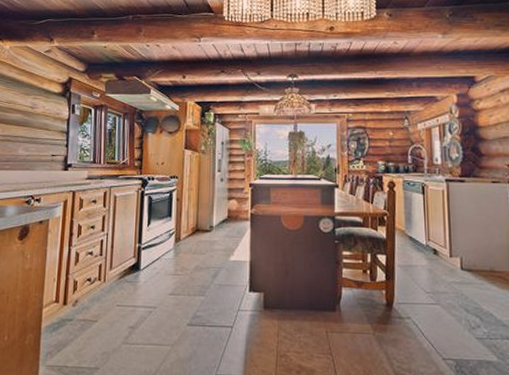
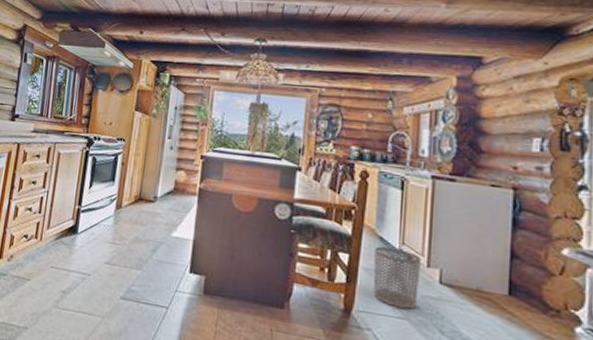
waste bin: none [406,245,445,295] -> present [373,246,422,309]

